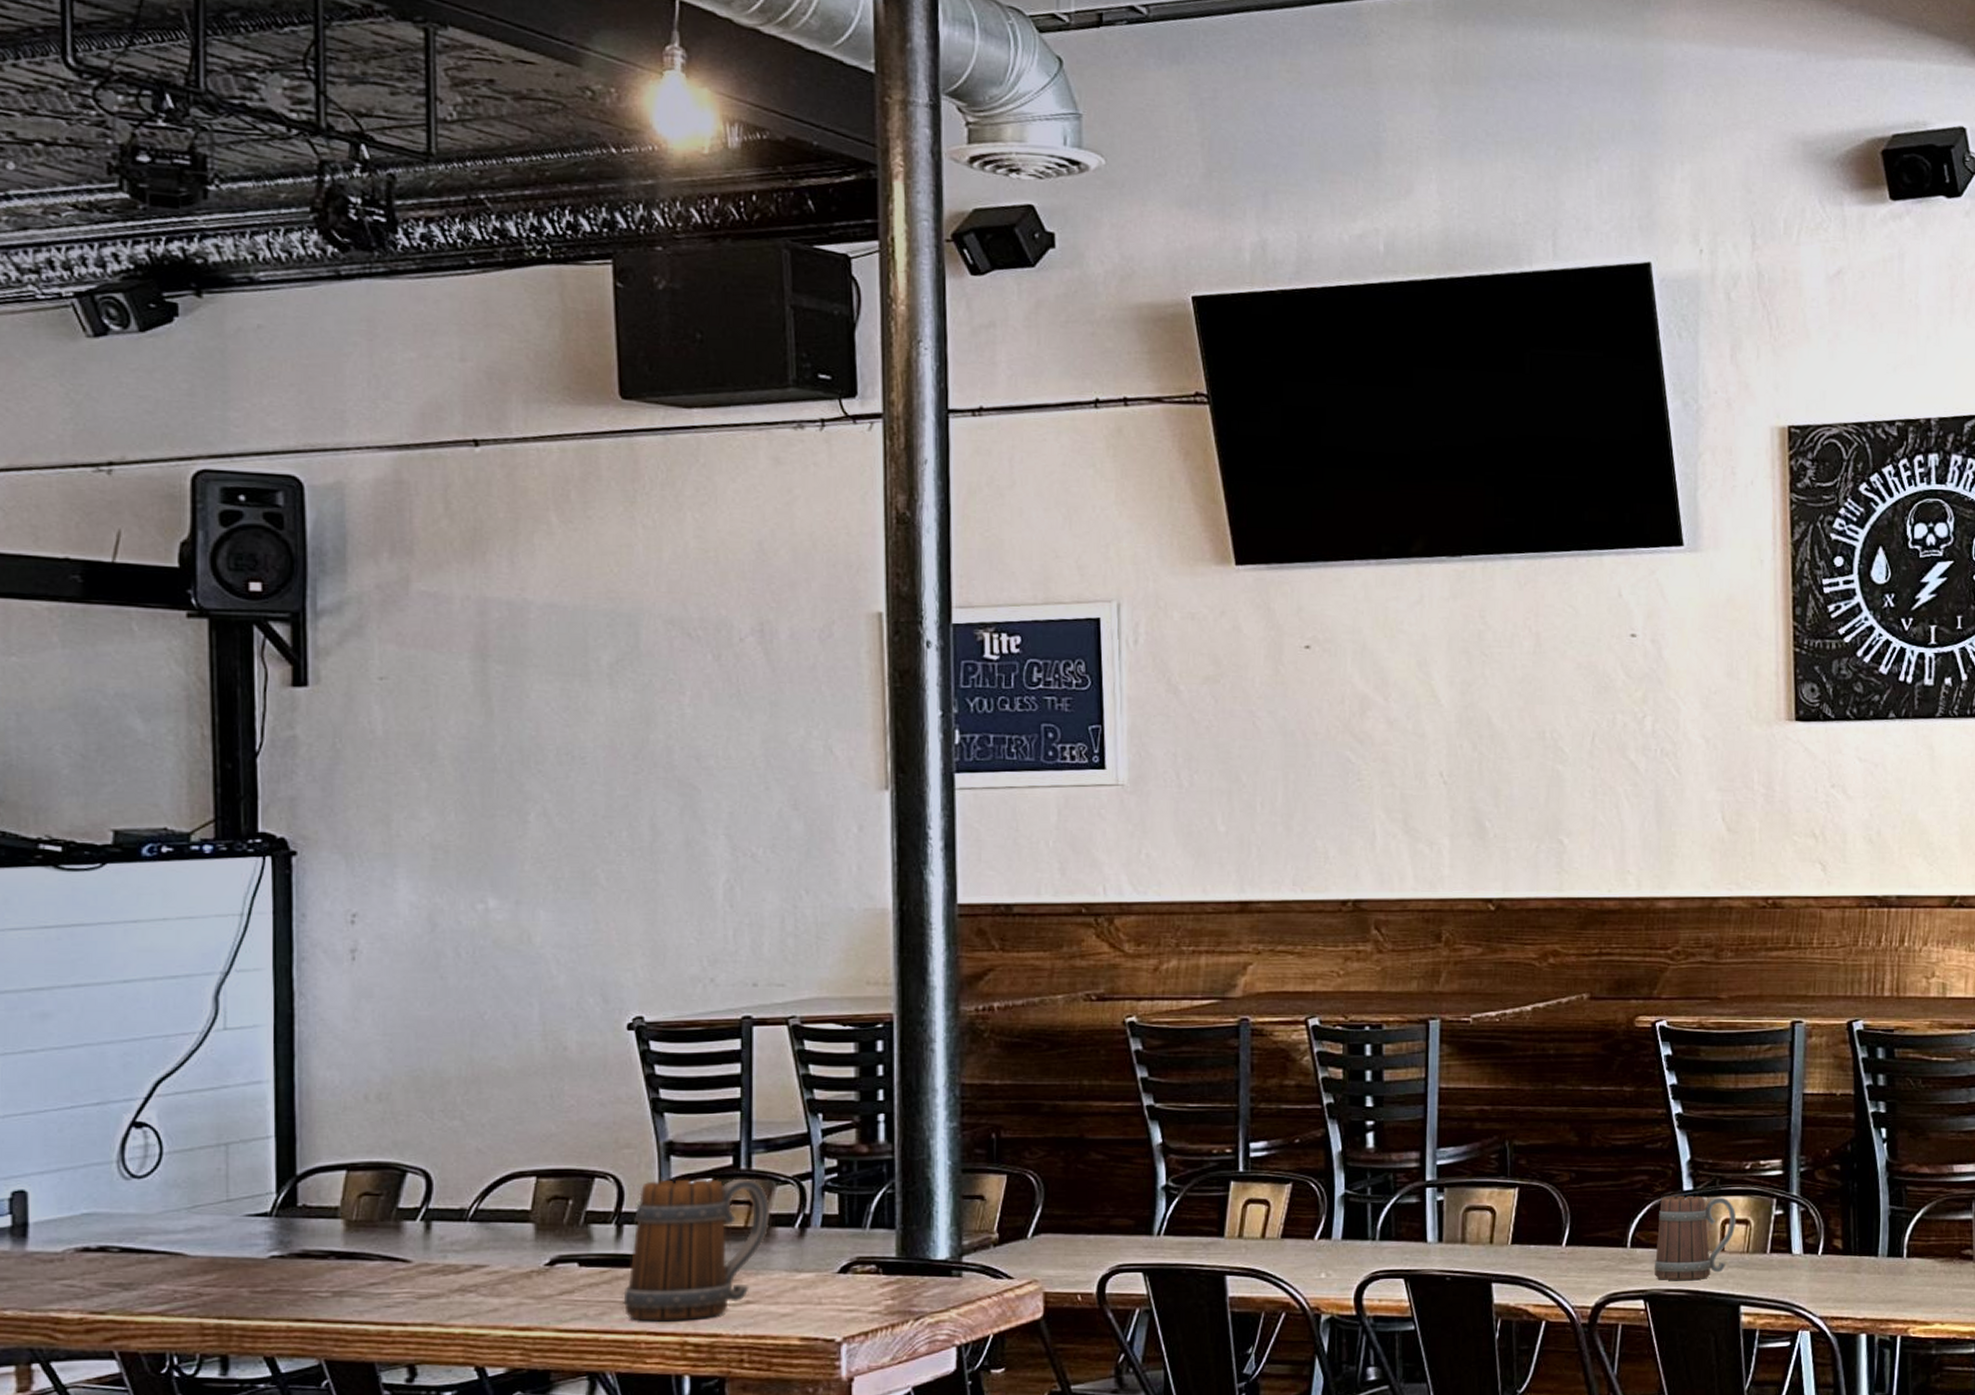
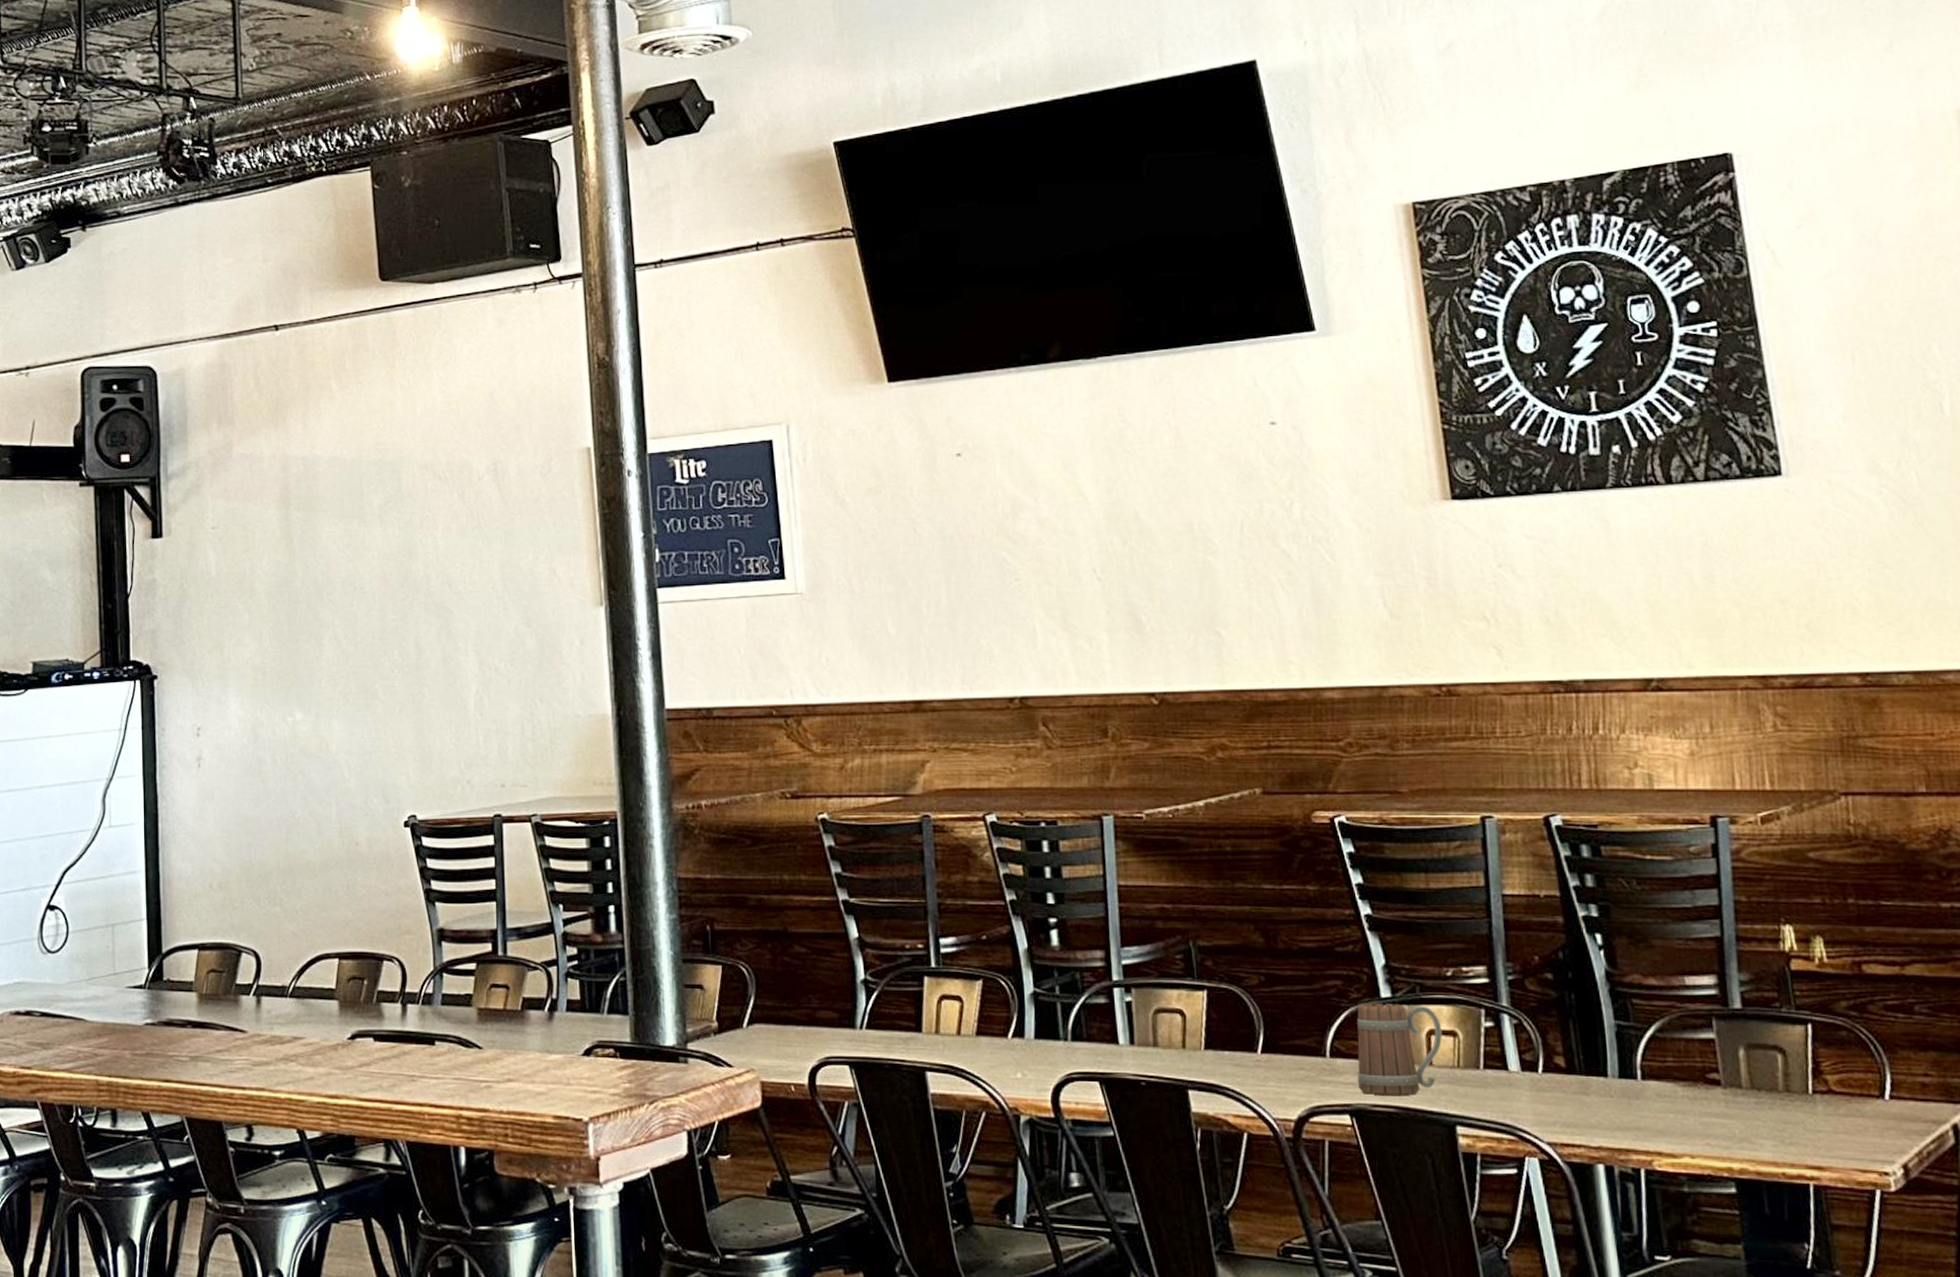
beer mug: present [623,1178,770,1322] -> none [409,963,524,1095]

